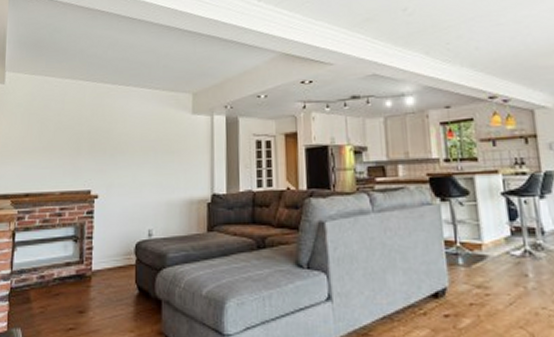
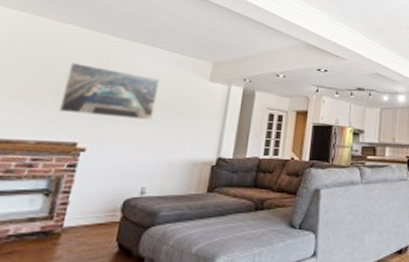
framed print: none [72,114,149,163] -> present [58,63,161,121]

